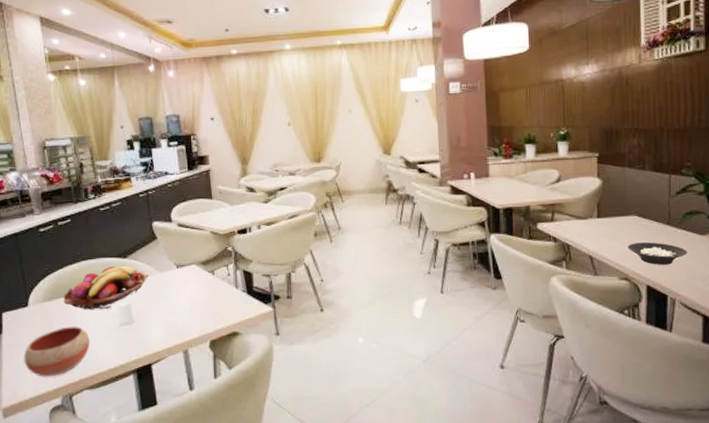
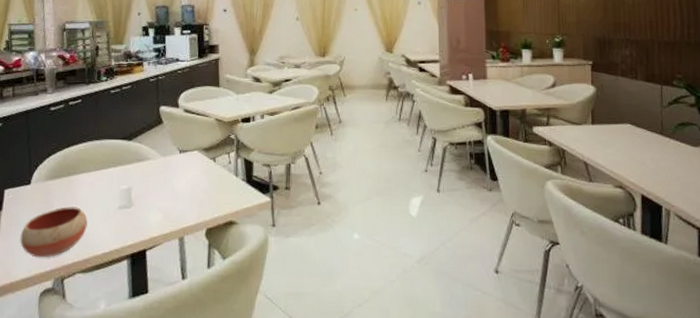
fruit basket: present [63,265,149,311] -> none [66,148,152,192]
cereal bowl: present [627,242,687,265] -> none [621,151,681,175]

